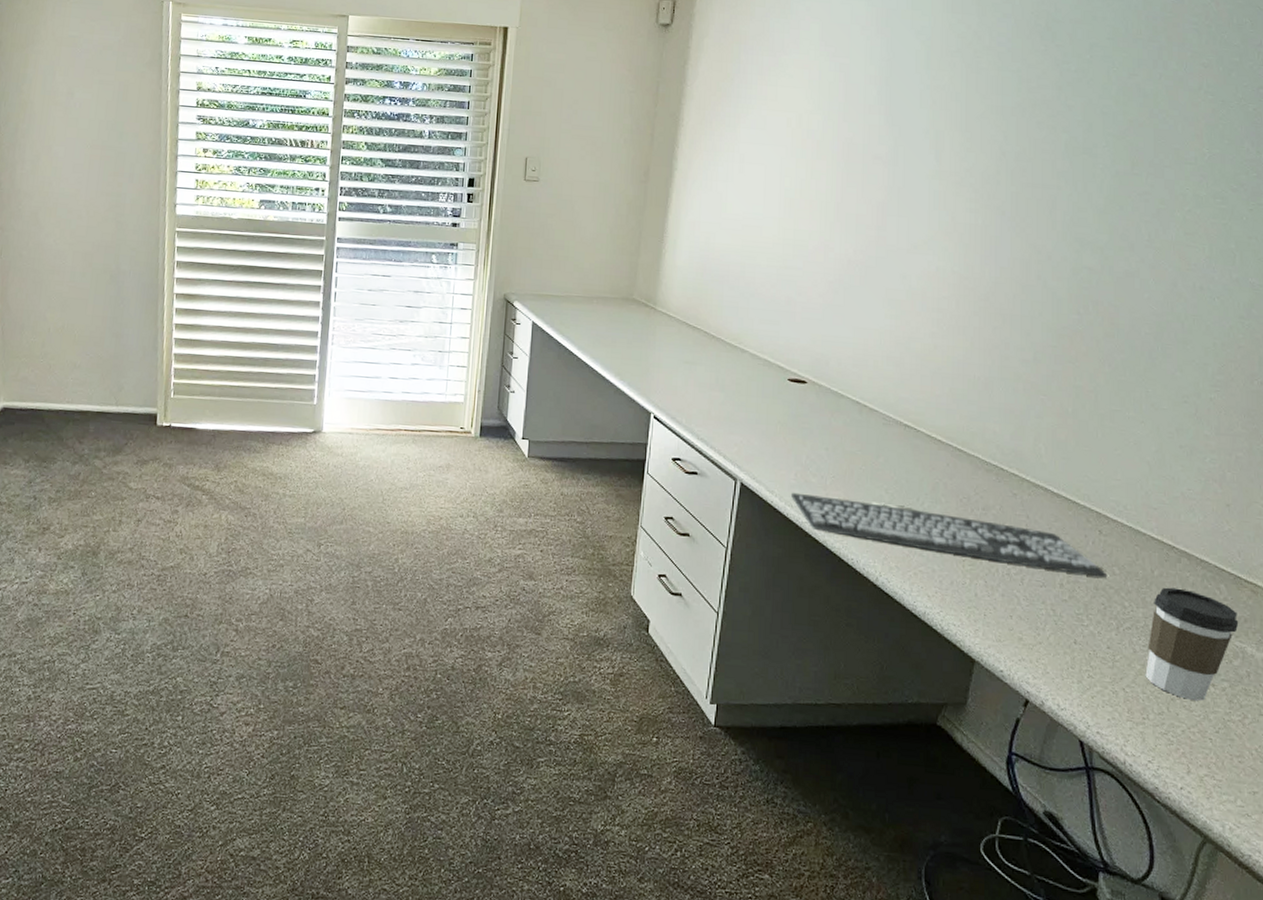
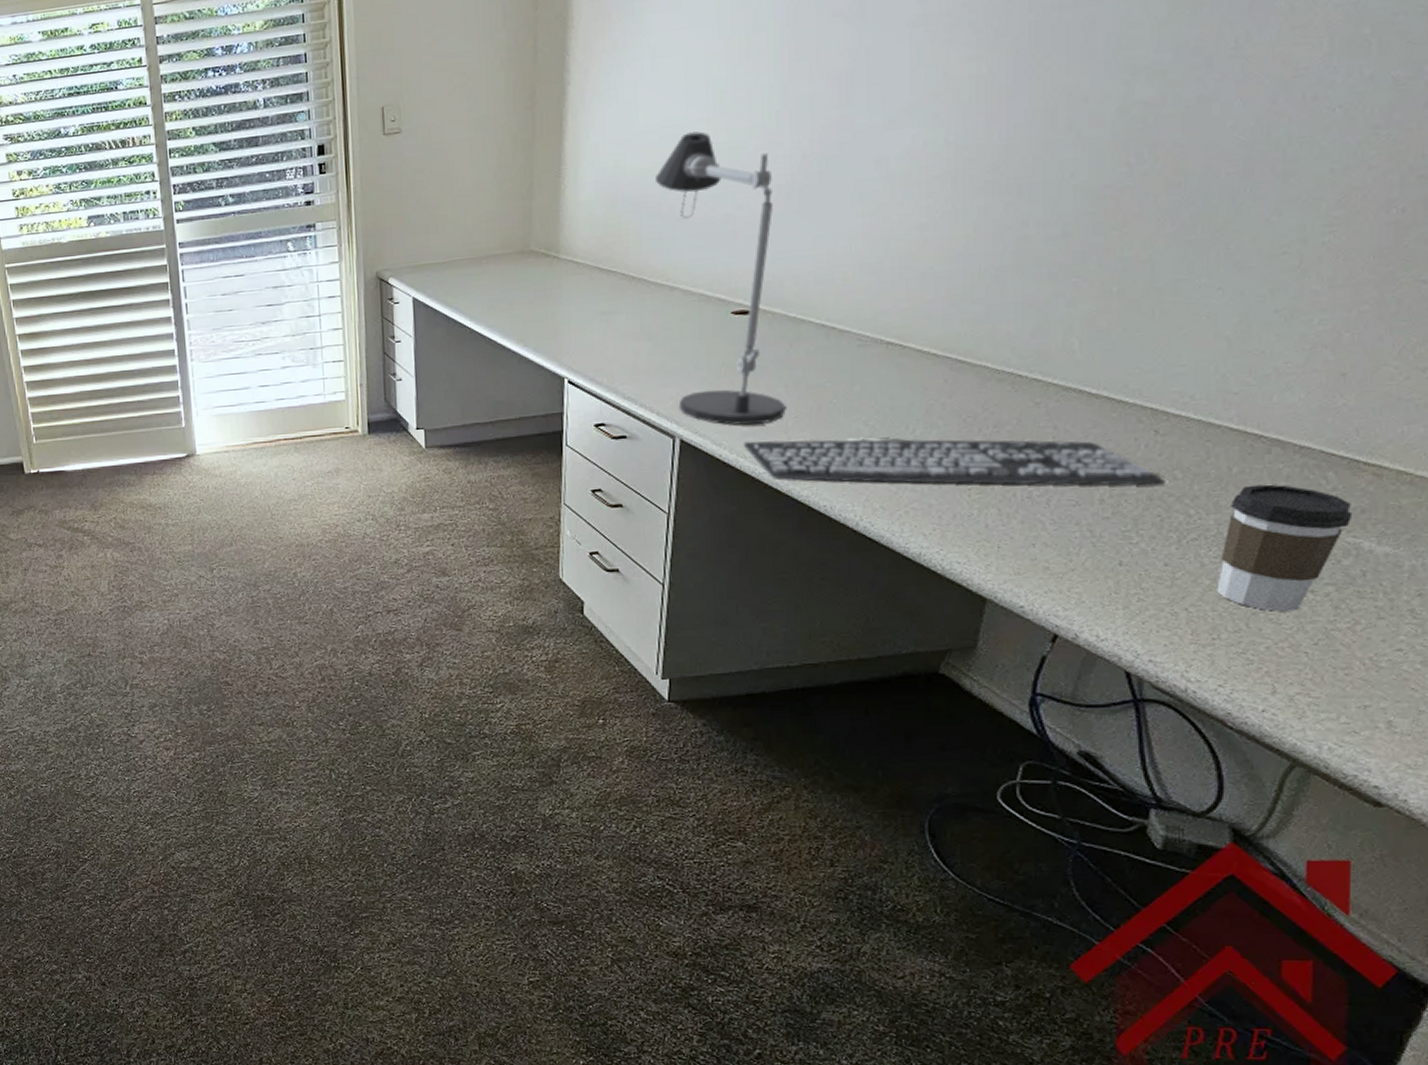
desk lamp: none [736,226,826,480] -> present [655,131,786,425]

